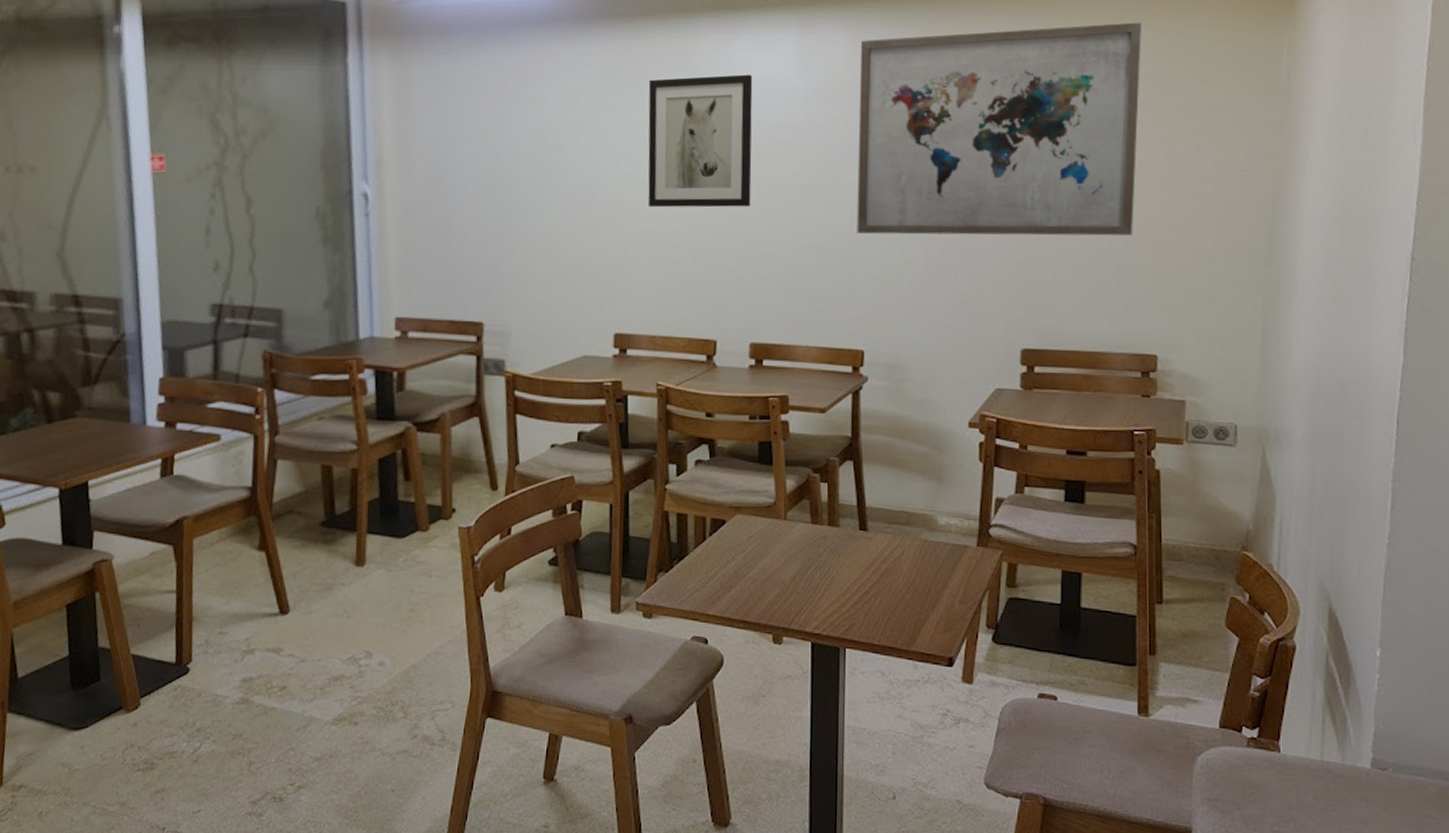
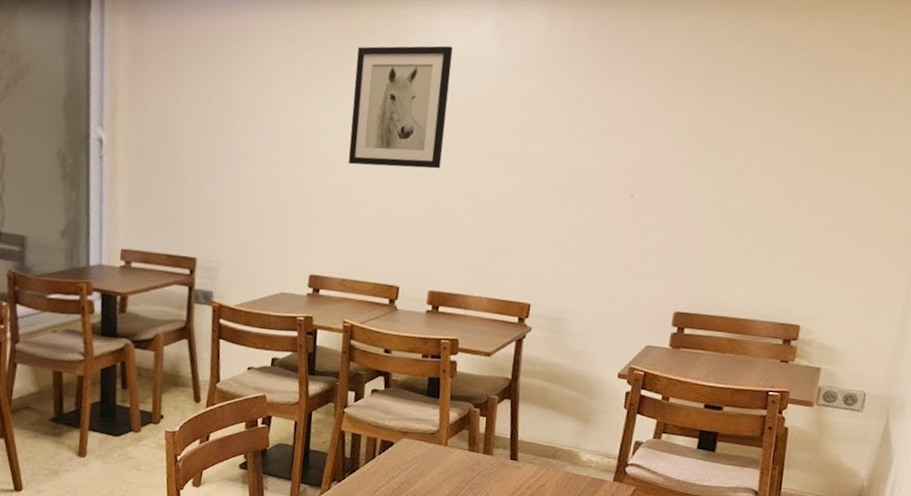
wall art: present [856,22,1141,236] -> none [534,12,828,215]

